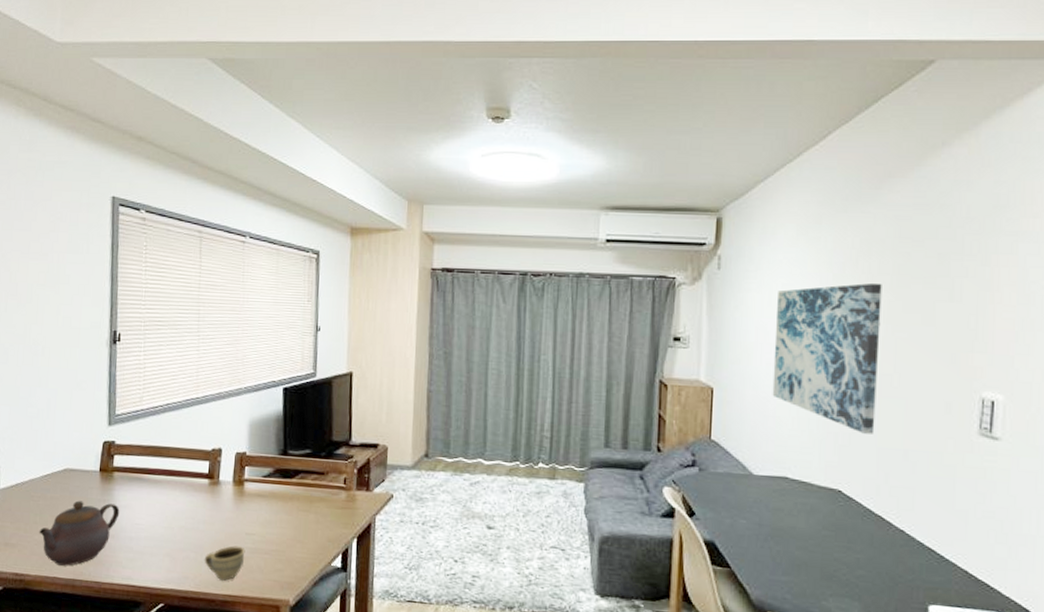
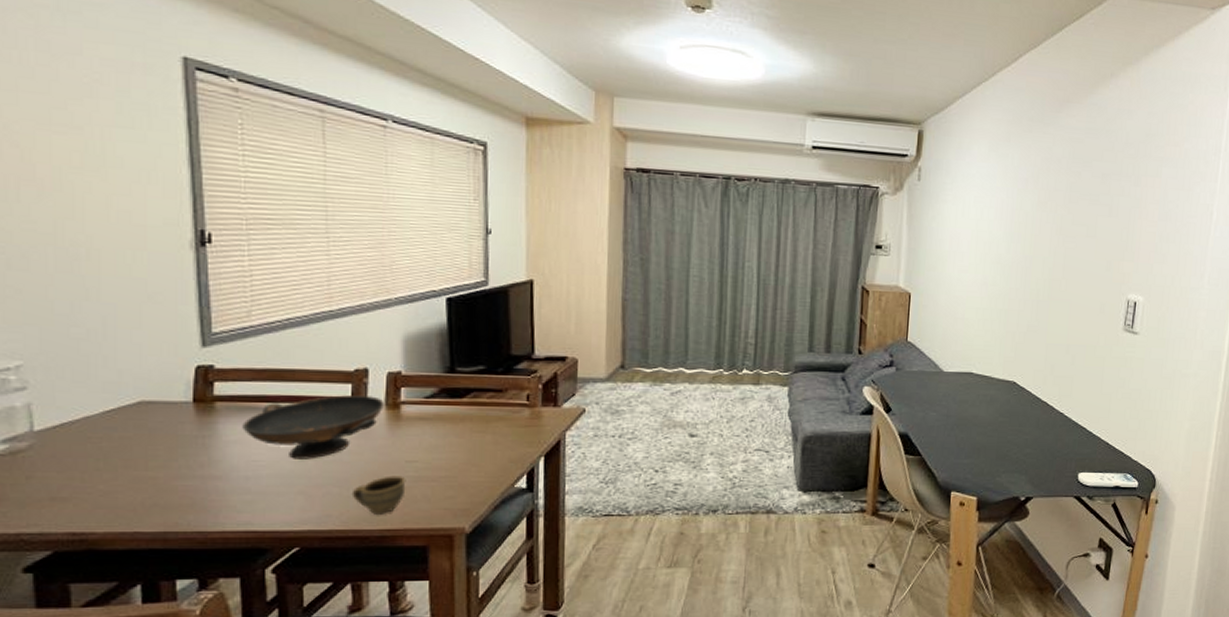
teapot: present [39,500,120,566] -> none [105,439,228,517]
decorative bowl: none [131,471,232,526] -> present [242,395,384,459]
wall art: present [772,283,882,434] -> none [962,198,1057,332]

